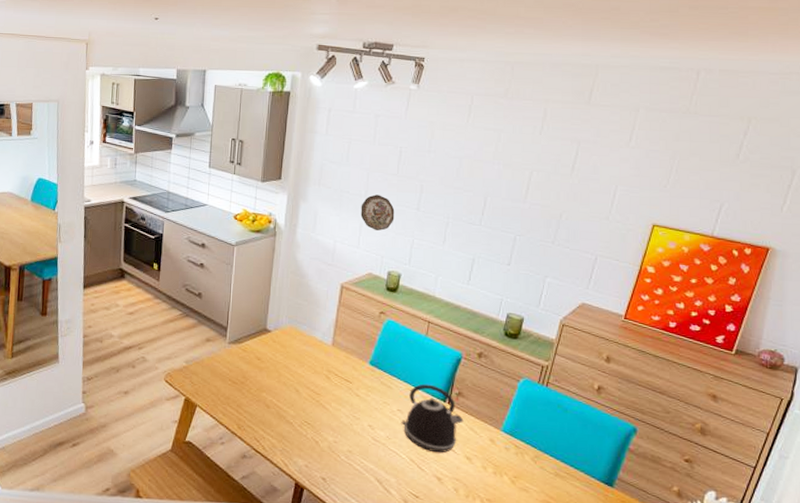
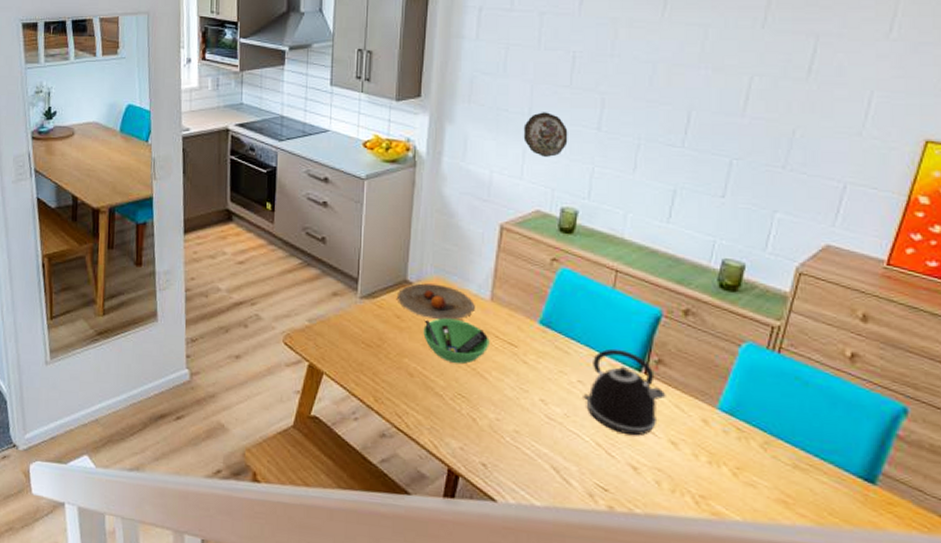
plate: none [259,331,320,362] -> present [398,283,475,321]
bowl: none [278,359,331,397] -> present [423,318,490,364]

